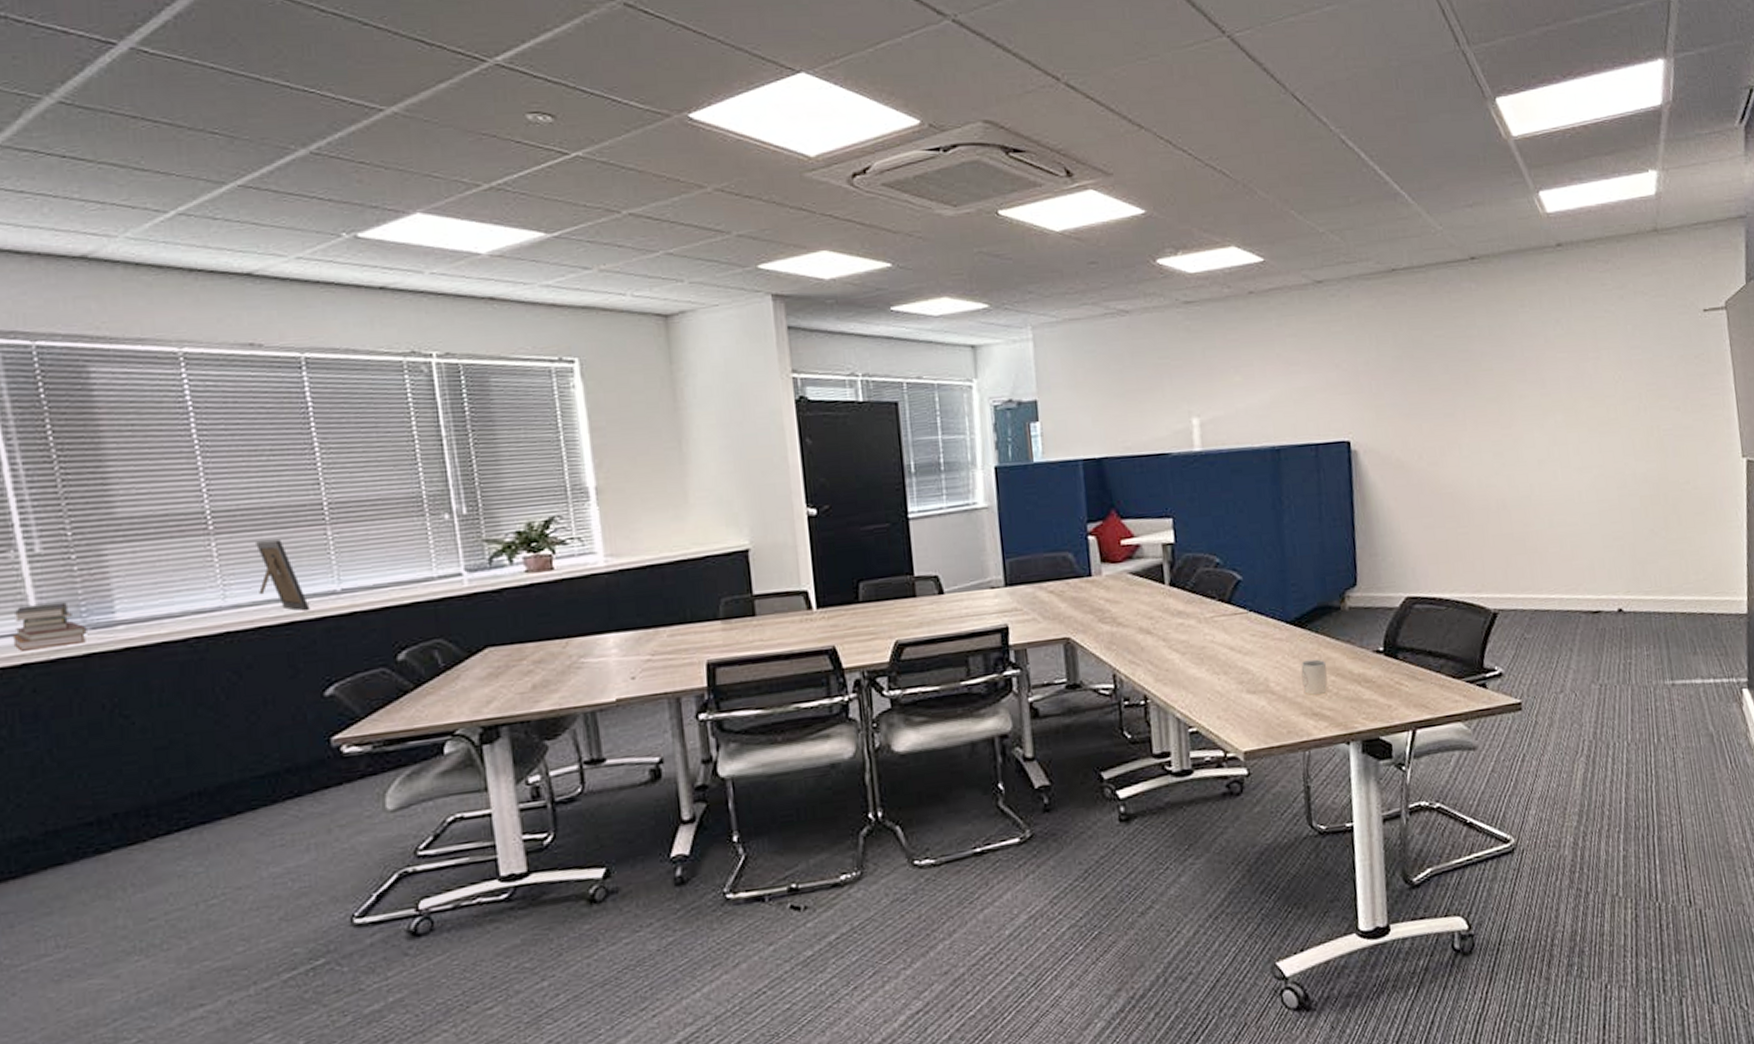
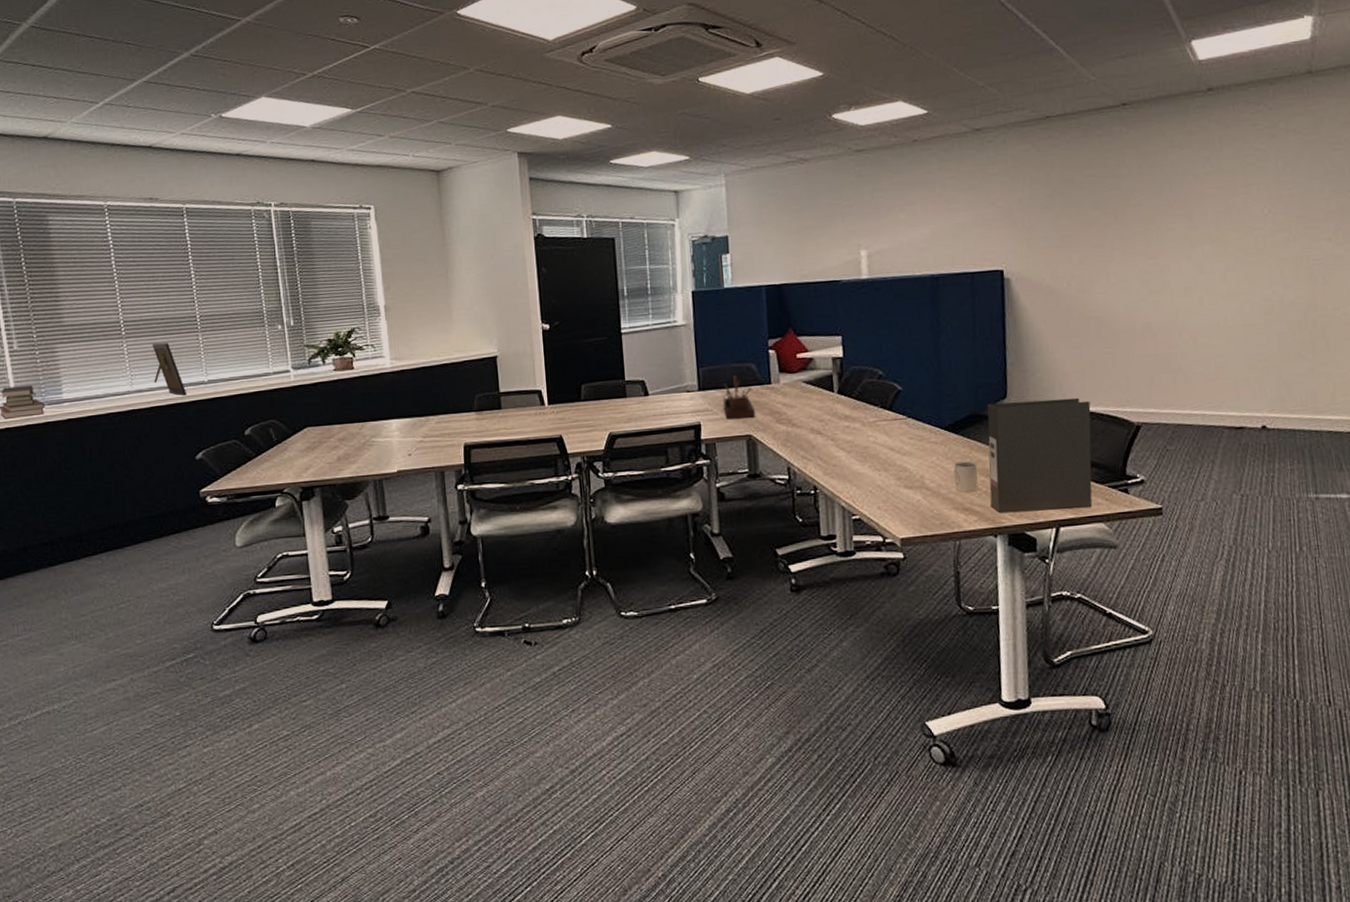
desk organizer: none [1033,567,1074,620] -> present [722,375,755,419]
binder: none [1336,583,1450,718] -> present [987,397,1093,514]

